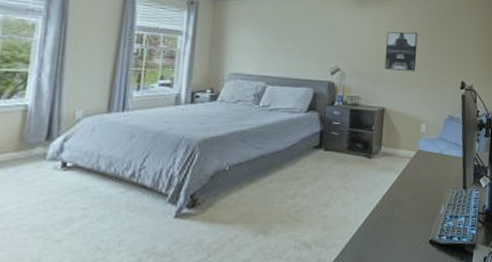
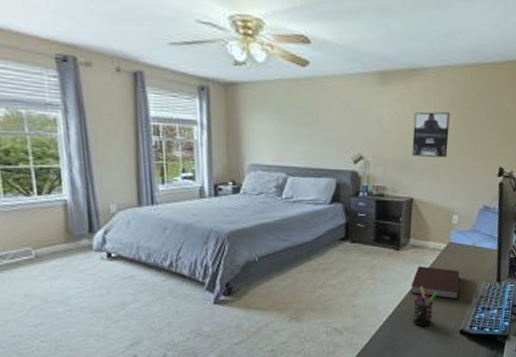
notebook: none [382,174,429,208] -> present [411,266,460,300]
pen holder: none [383,194,408,239] -> present [412,286,438,328]

